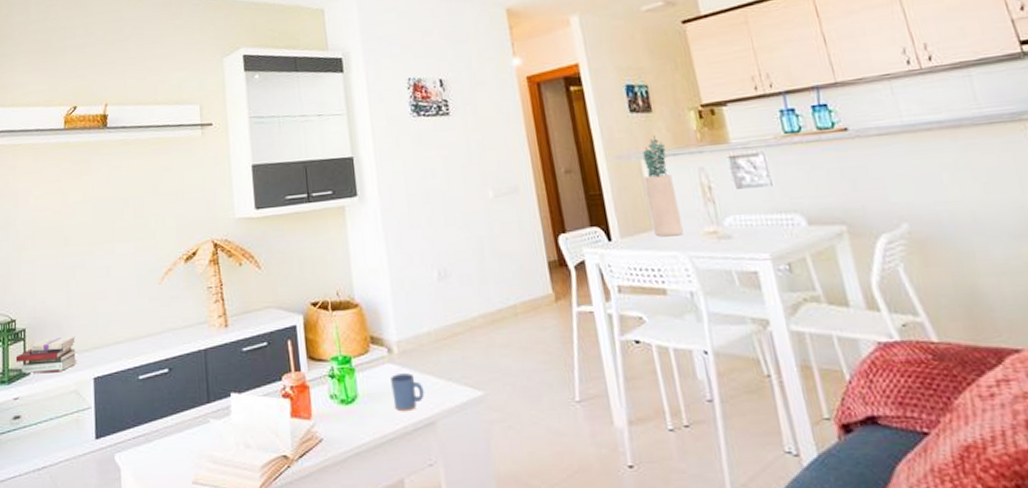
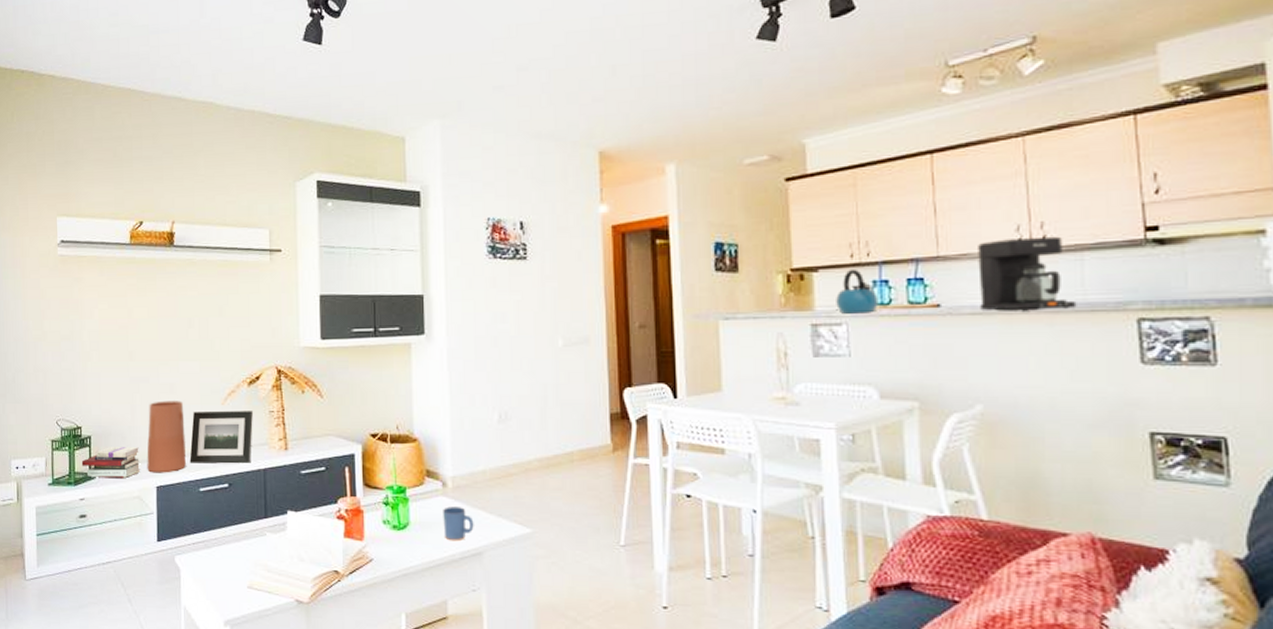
vase: none [83,284,124,364] -> present [147,401,186,473]
picture frame: none [127,288,192,349] -> present [189,410,253,464]
vase: present [643,135,683,237] -> none [718,297,751,399]
kettle: none [748,101,790,144] -> present [836,270,879,314]
coffee maker: none [870,55,975,131] -> present [978,236,1077,312]

